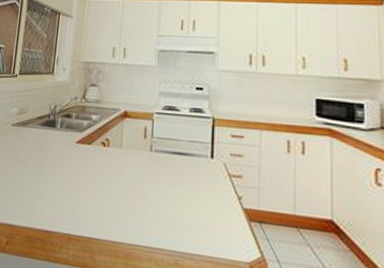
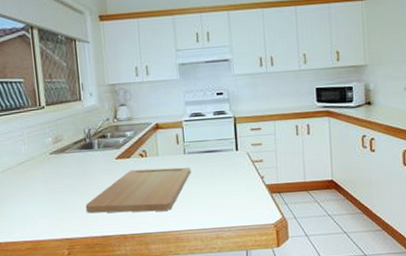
cutting board: none [34,158,156,216] -> present [85,167,191,214]

